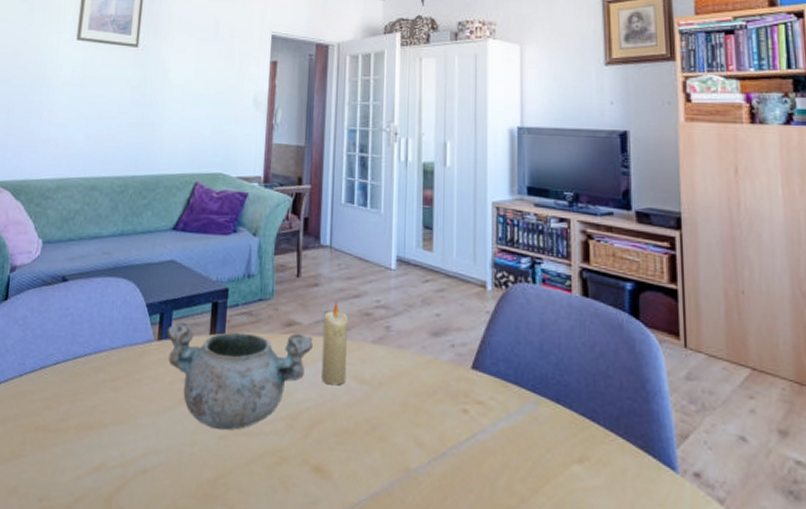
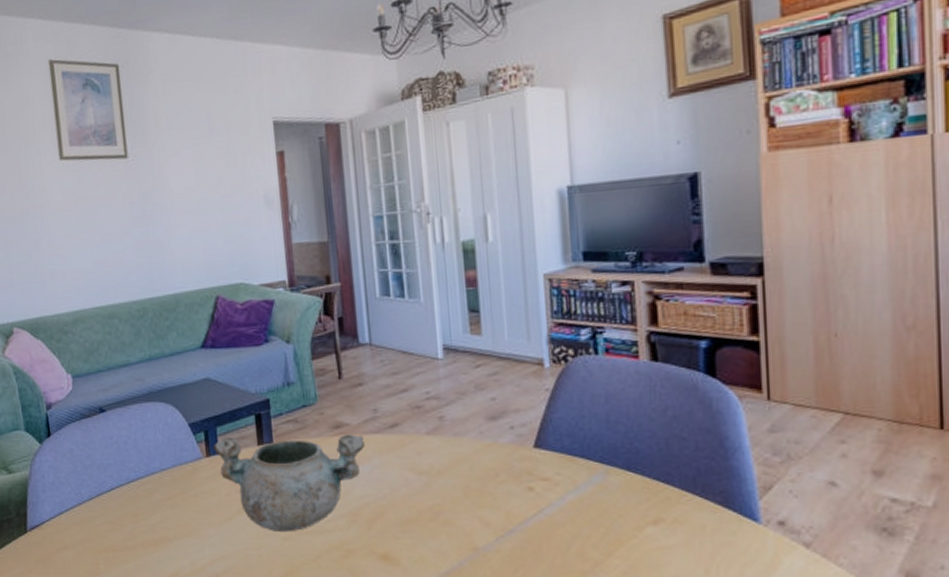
candle: present [321,302,349,386] -> none [372,398,404,479]

